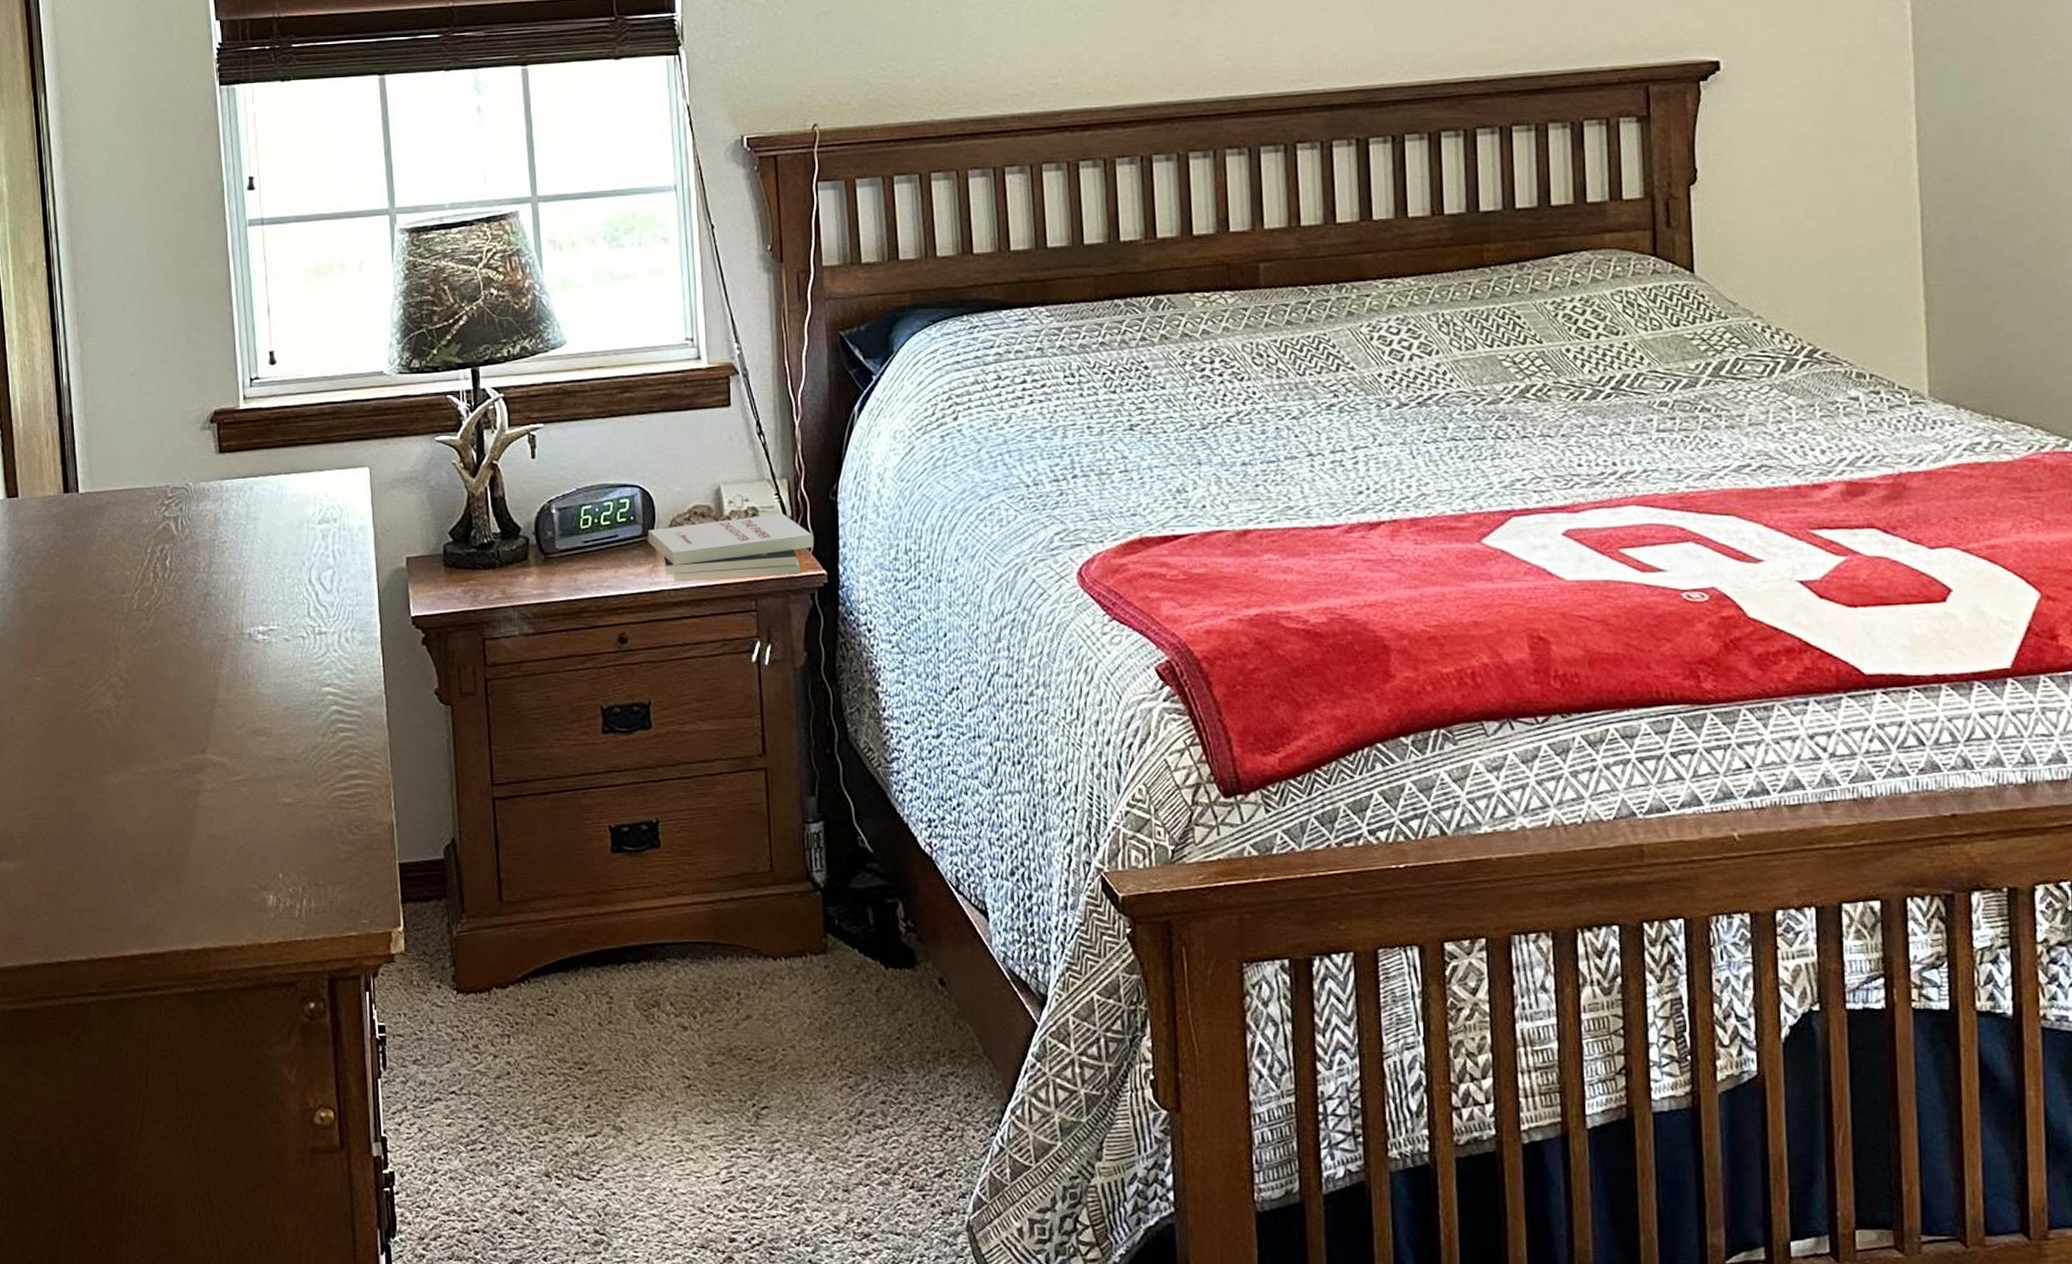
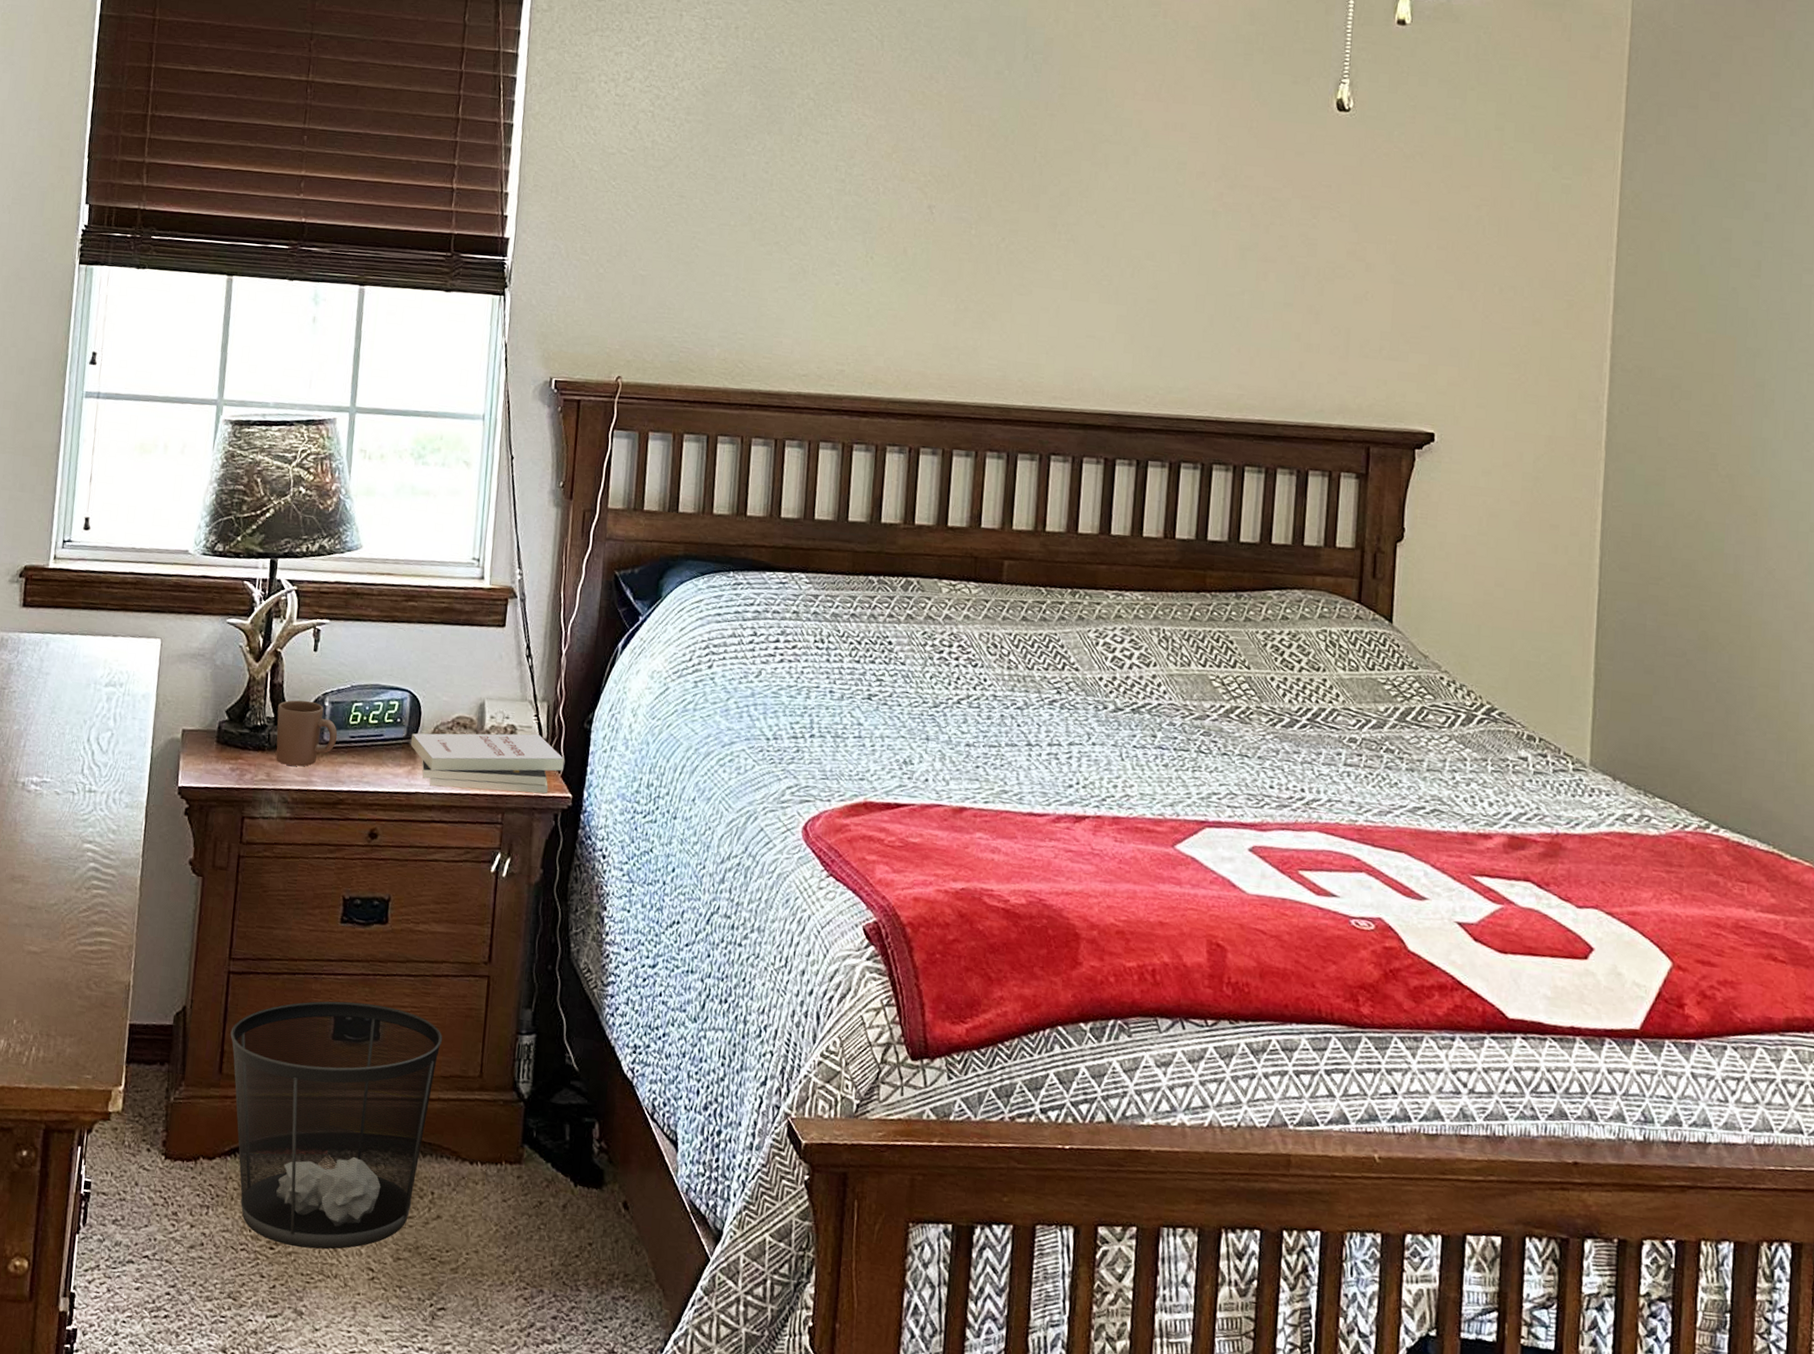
mug: none [503,510,570,579] -> present [276,700,338,767]
waste bin: none [505,812,726,1065] -> present [230,1001,442,1250]

